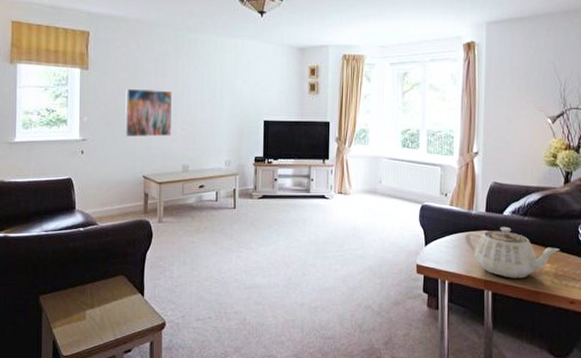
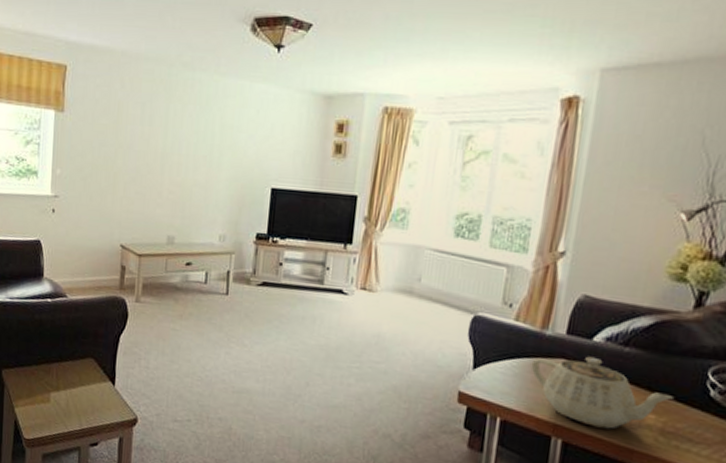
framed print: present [124,88,173,138] -> none [101,137,161,200]

